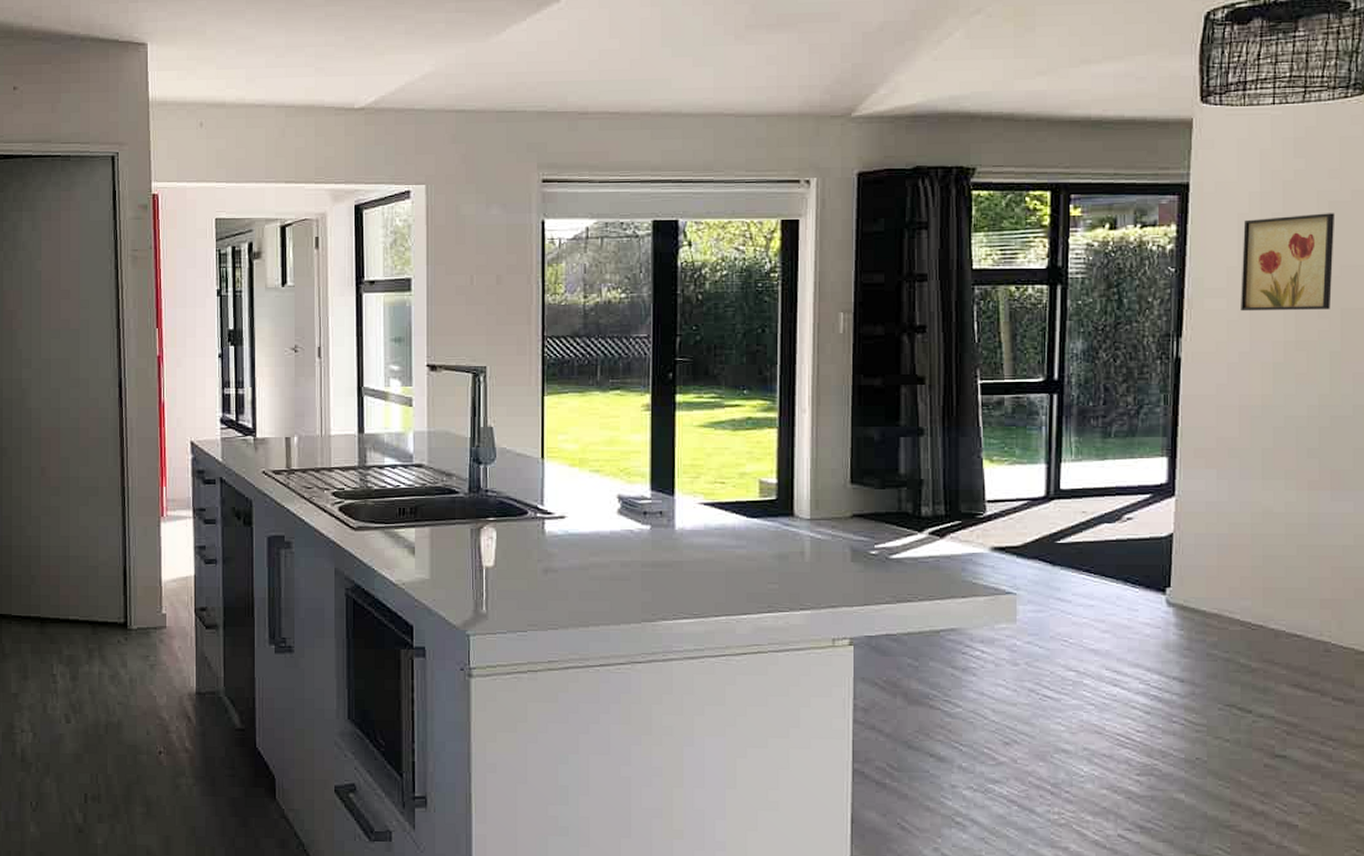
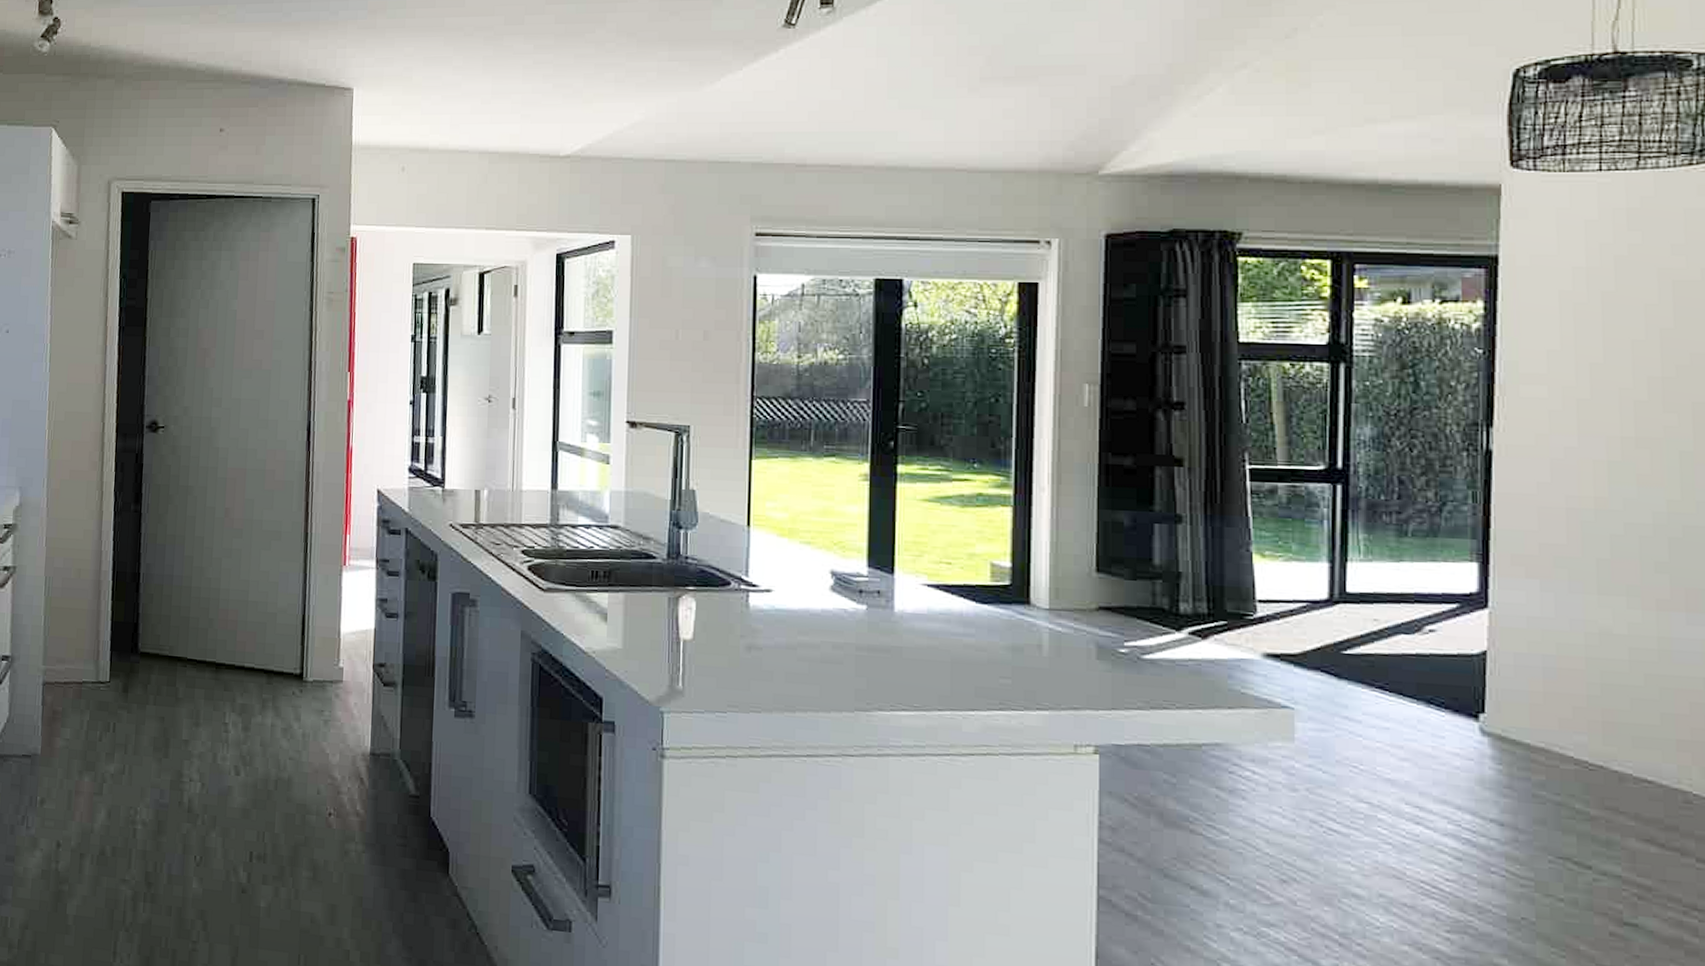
wall art: present [1241,213,1335,312] -> none [1565,293,1682,403]

